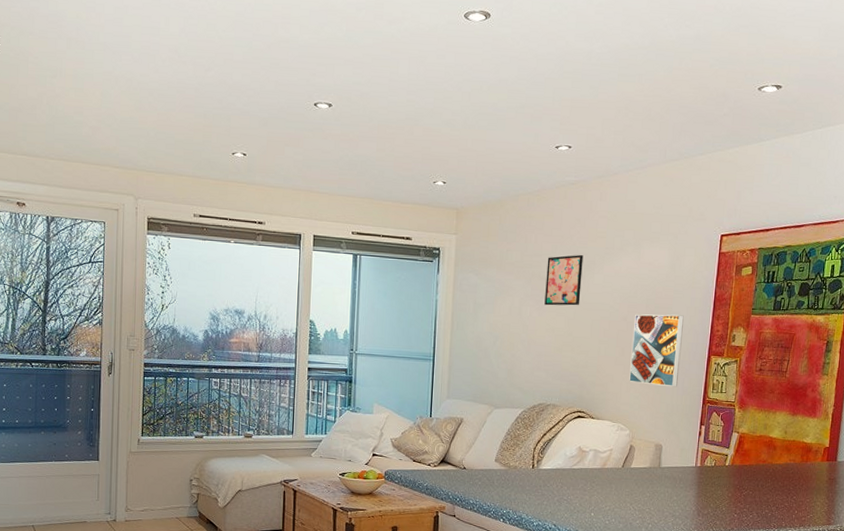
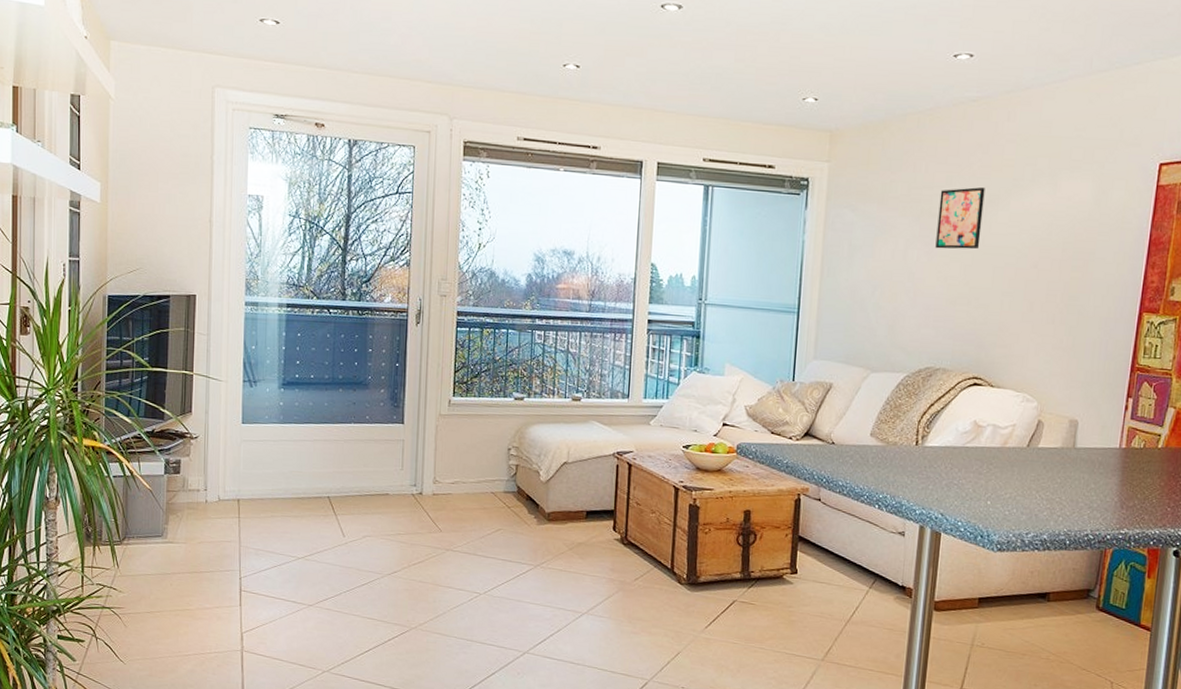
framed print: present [629,314,684,387] -> none [1038,260,1110,351]

